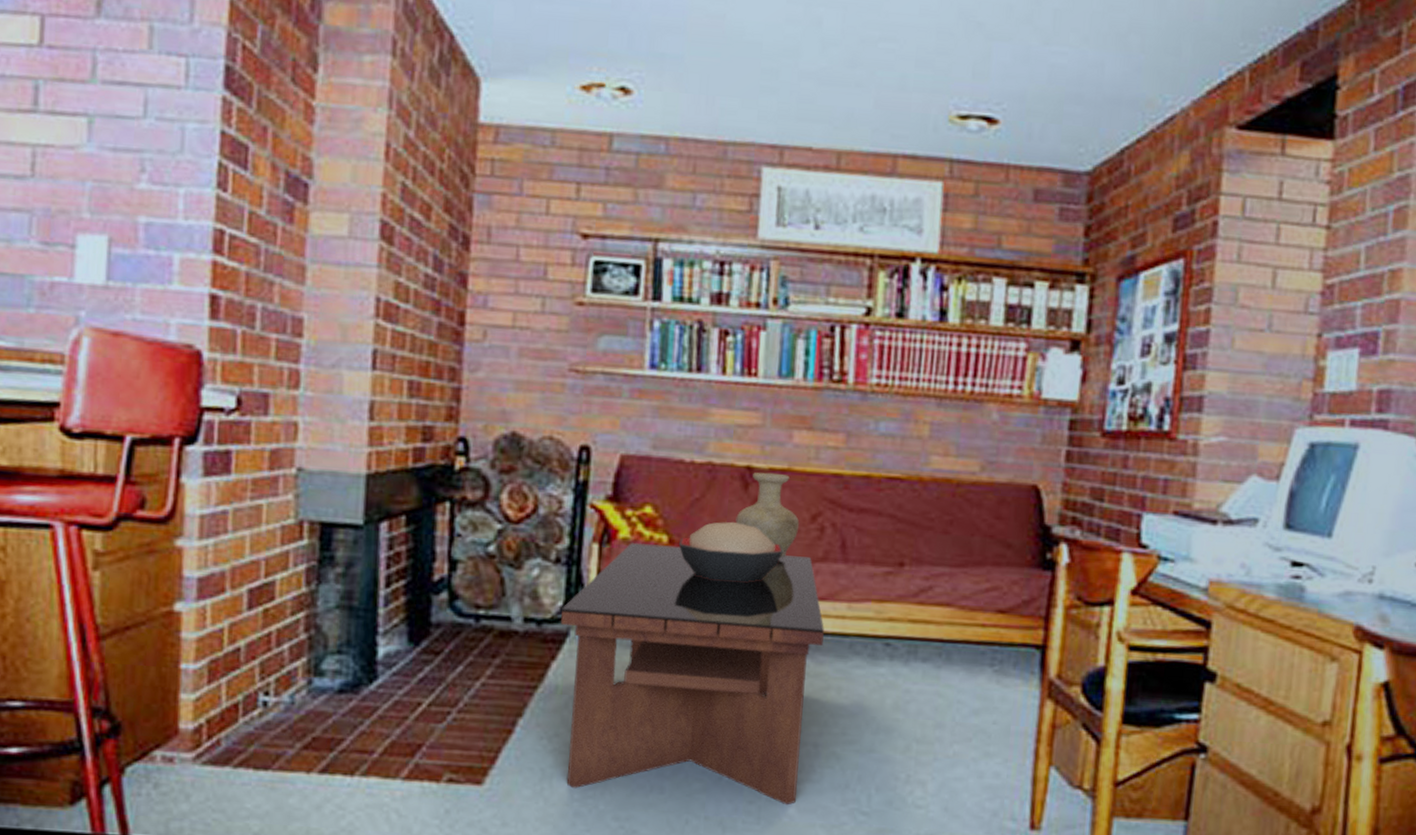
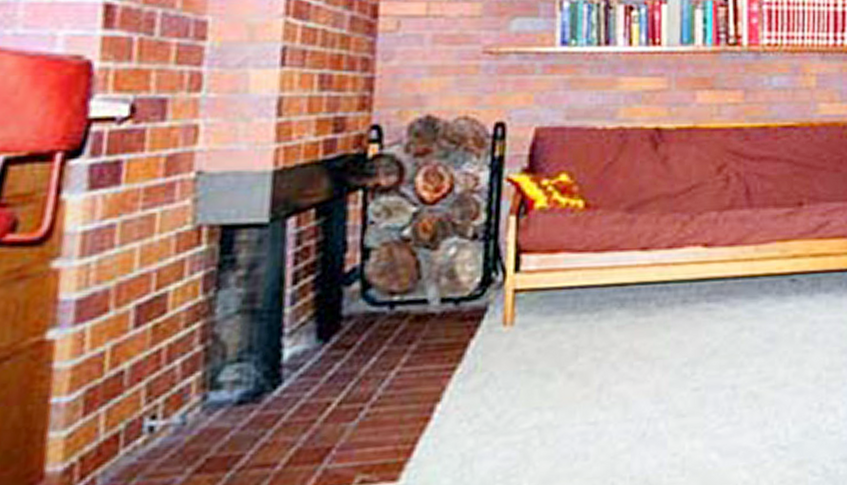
coffee table: present [561,543,824,806] -> none [479,206,735,470]
decorative bowl: present [678,521,784,582] -> none [594,180,694,239]
vase: present [735,472,800,559] -> none [647,131,707,211]

